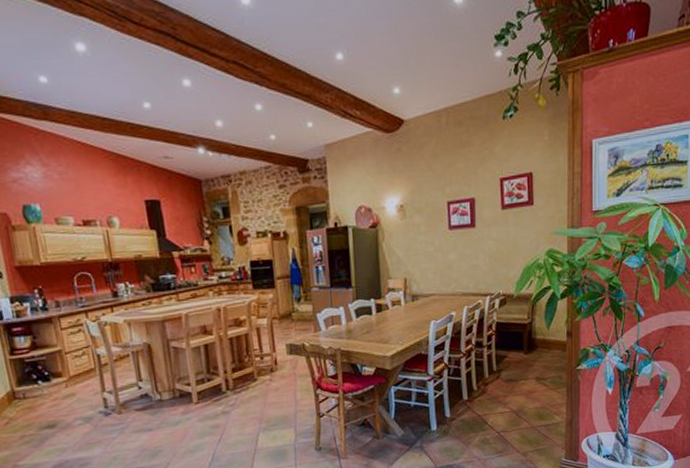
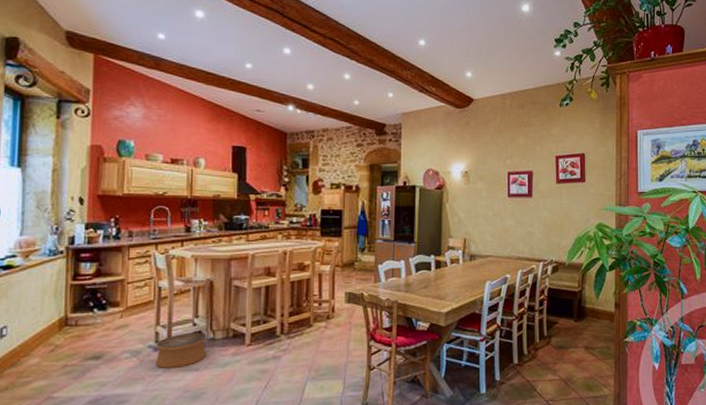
woven basket: none [106,395,157,431] -> present [156,333,207,368]

